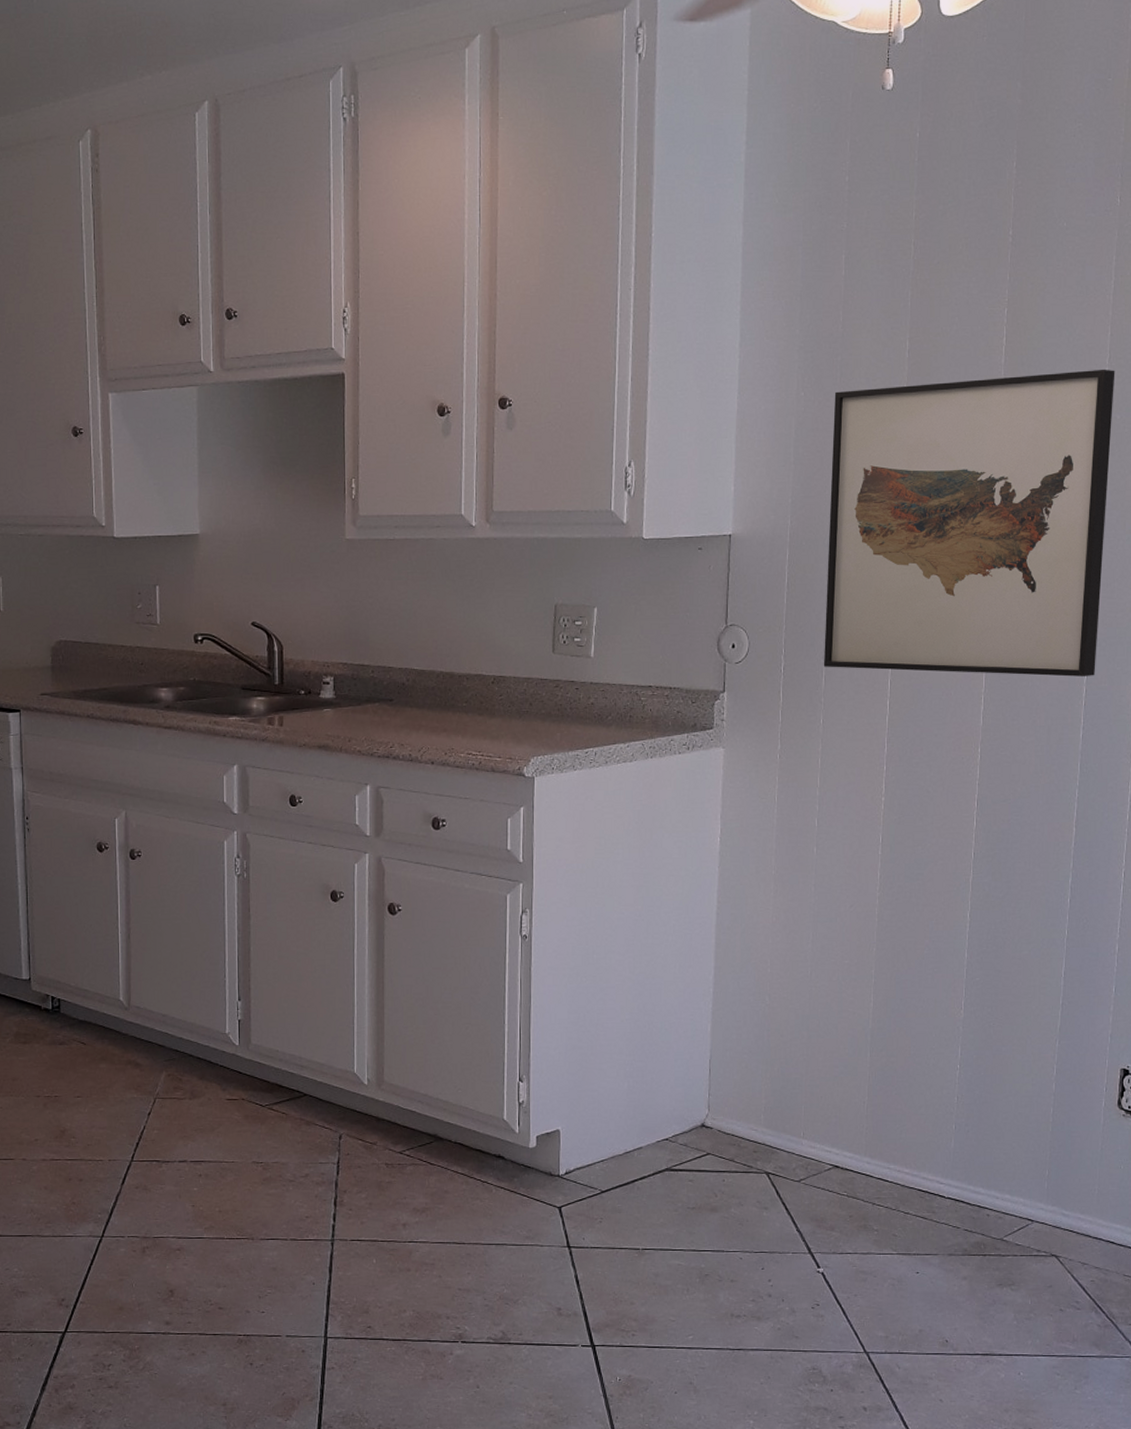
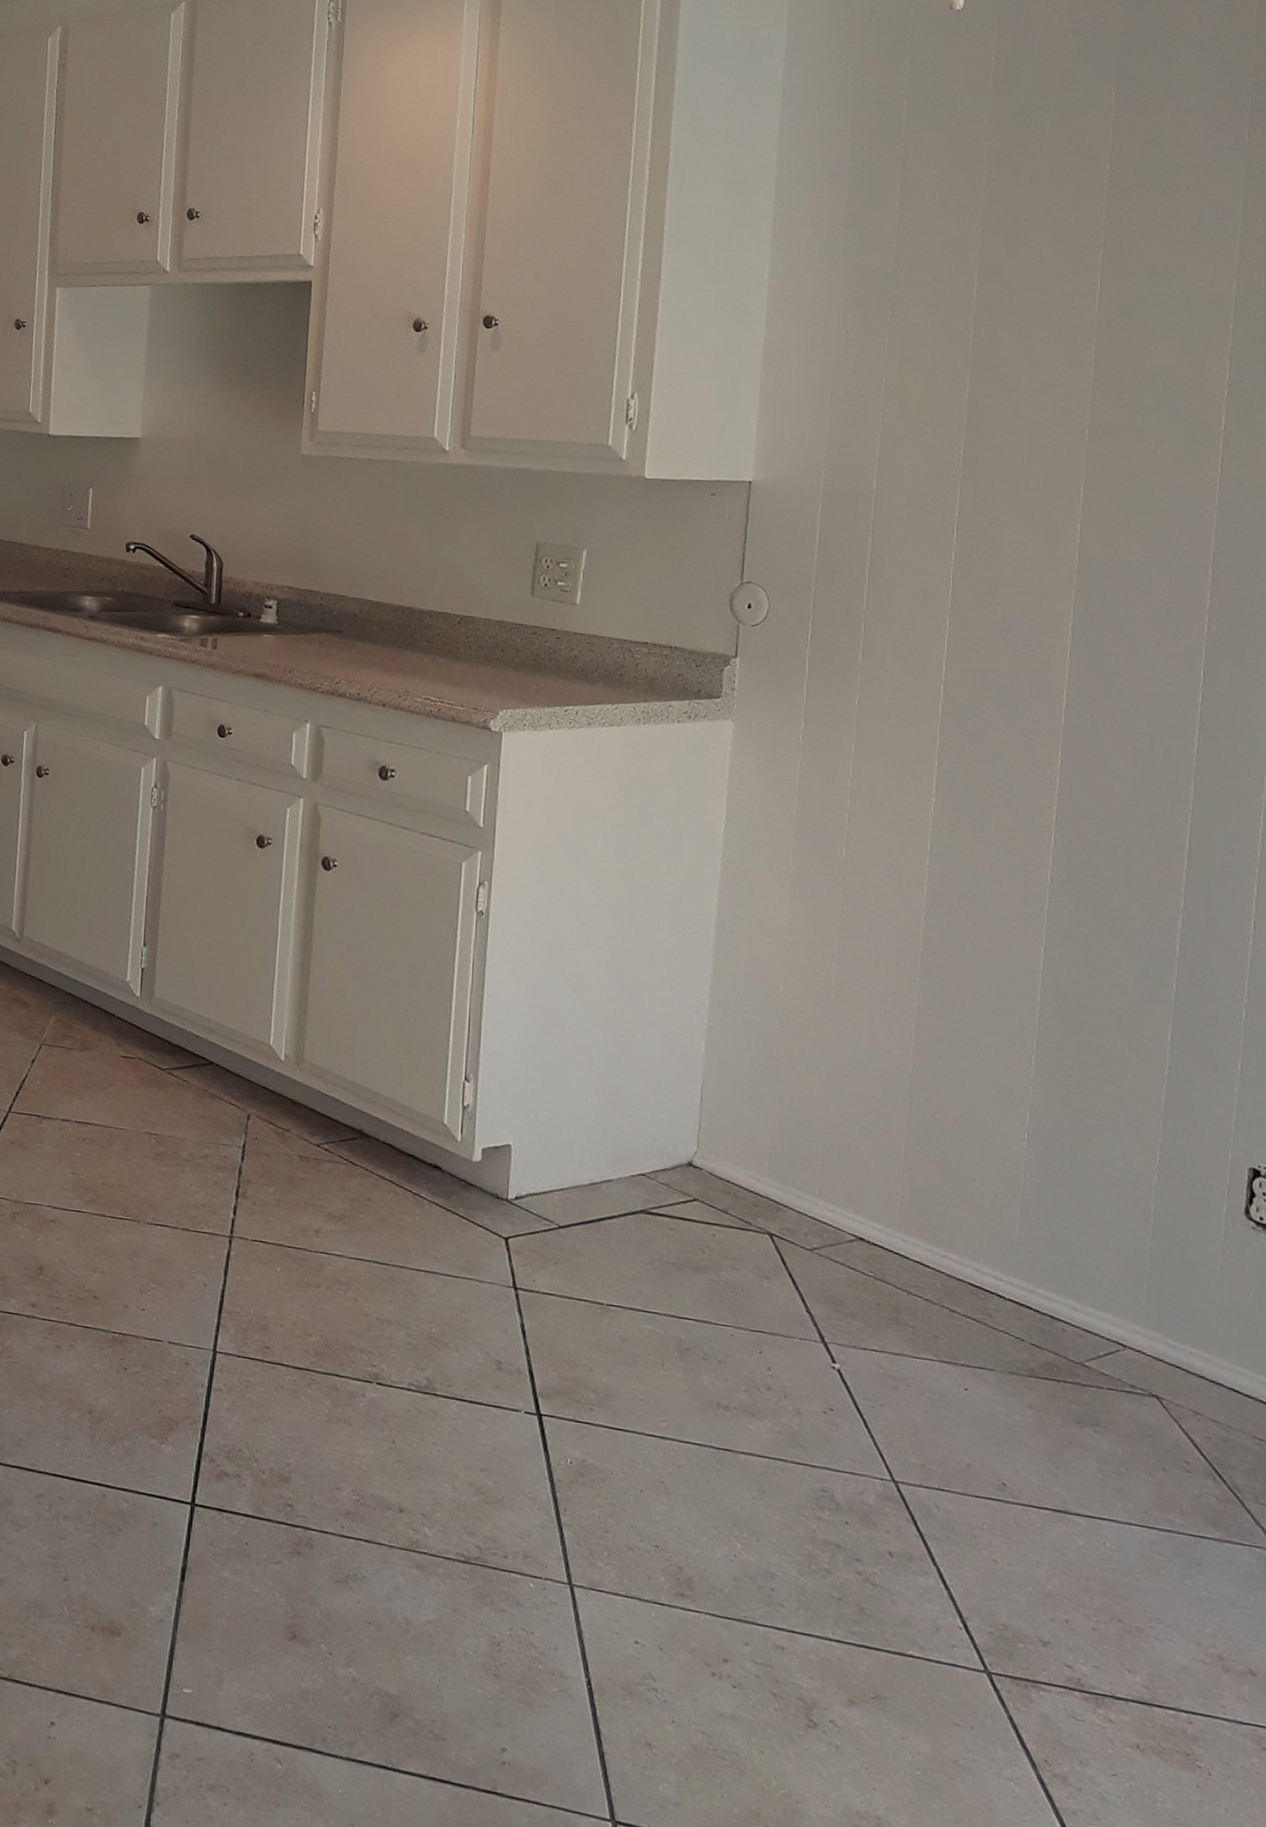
wall art: present [823,369,1115,677] -> none [860,324,1243,680]

